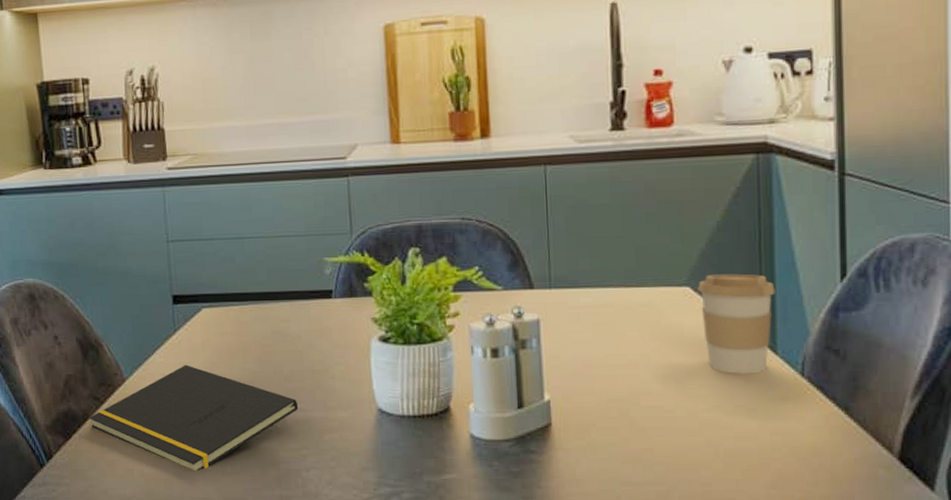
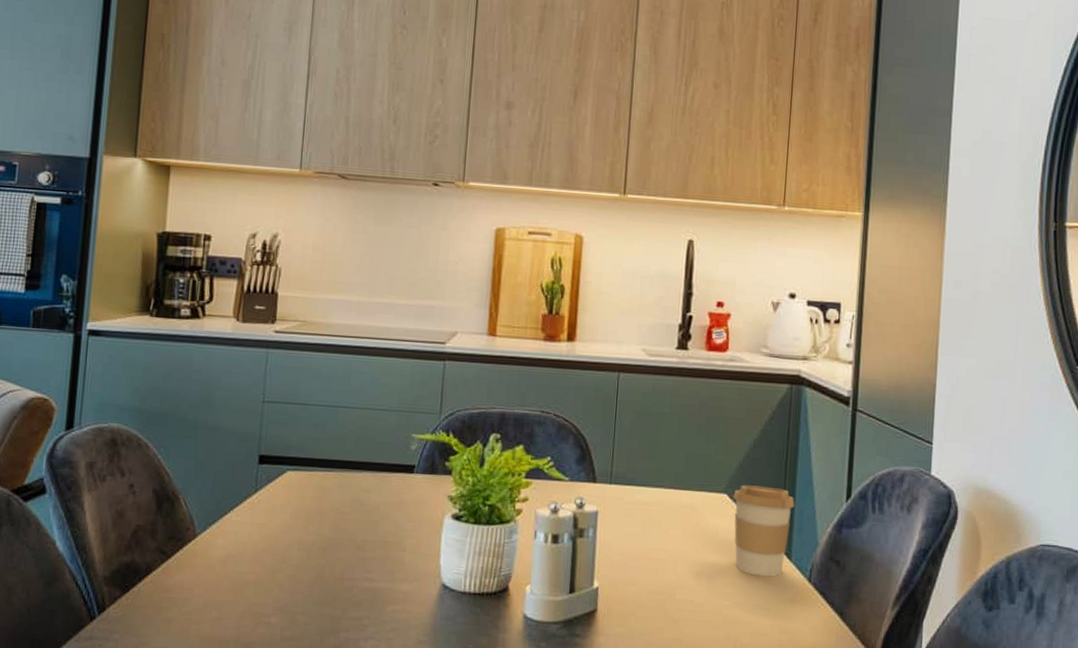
notepad: present [90,365,299,471] -> none [152,525,367,635]

